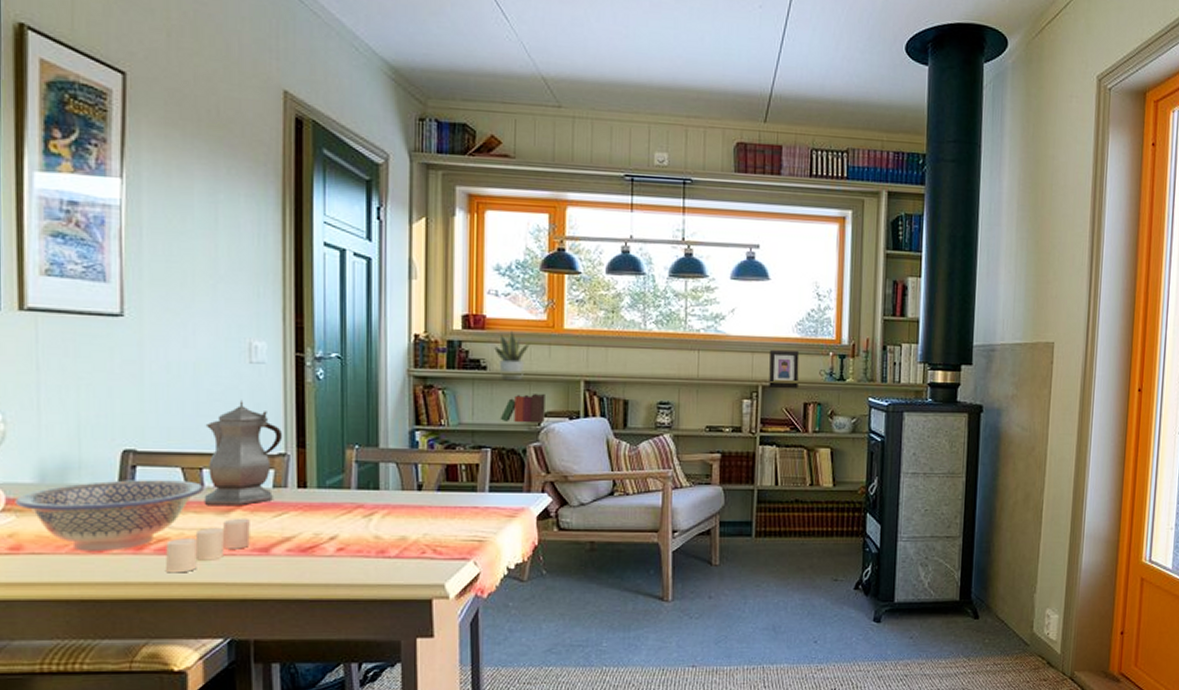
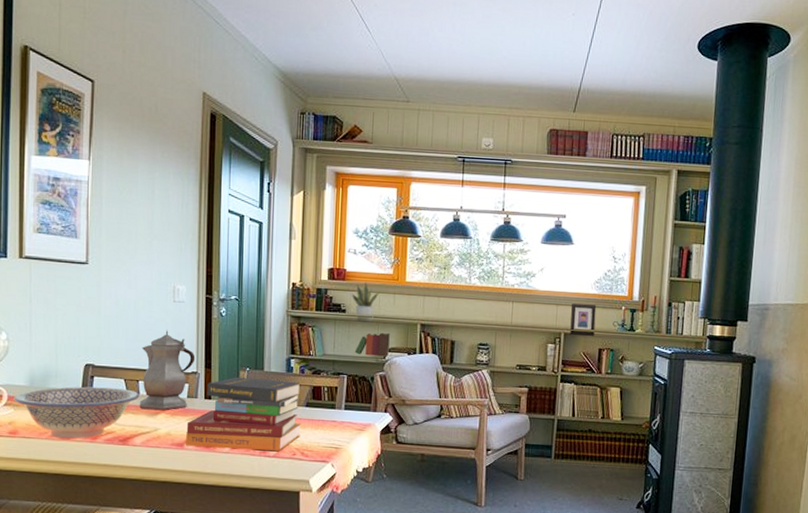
candle: present [166,518,250,573] -> none [112,419,171,459]
books: none [273,457,431,551] -> present [186,377,301,452]

